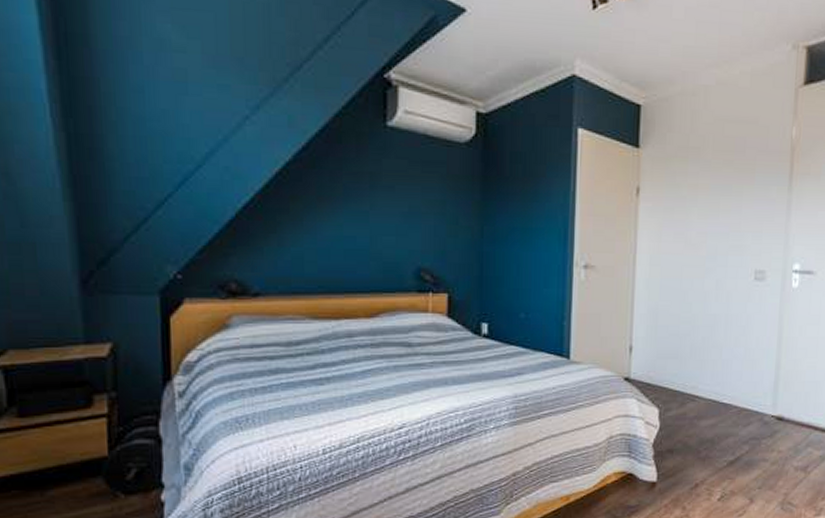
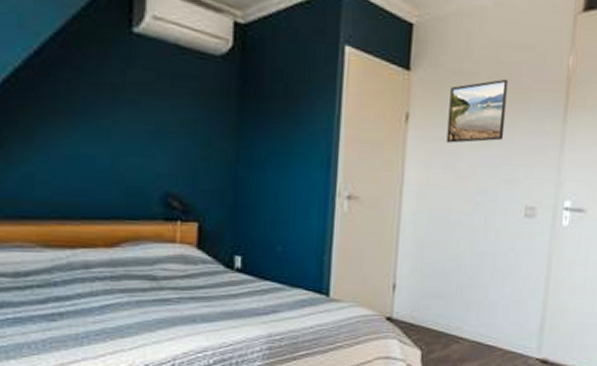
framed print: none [676,151,734,213] -> present [446,78,508,143]

